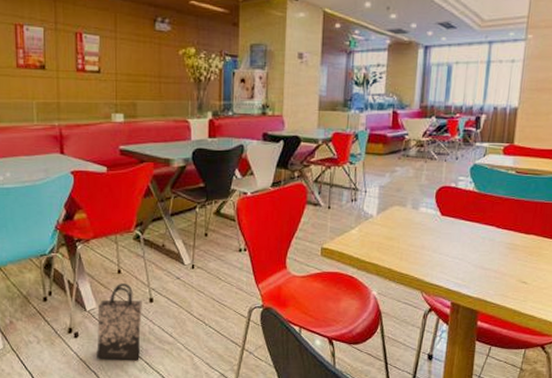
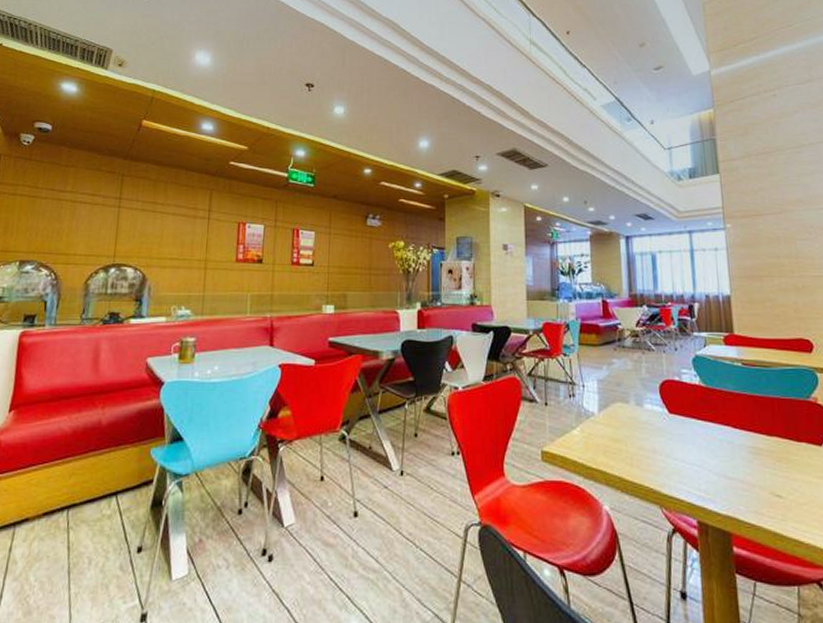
shopping bag: present [97,284,142,361] -> none [291,493,345,595]

